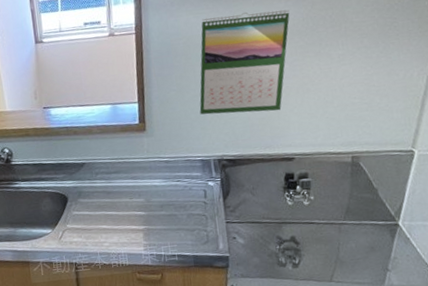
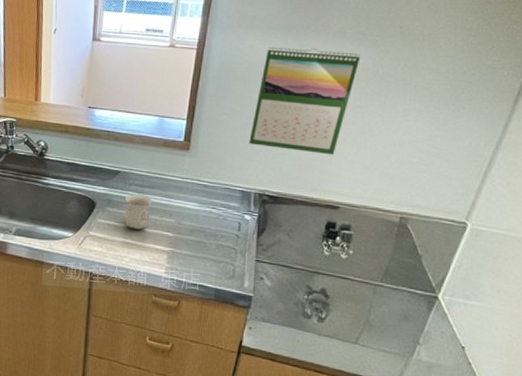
mug: none [93,181,120,215] -> present [124,194,152,230]

